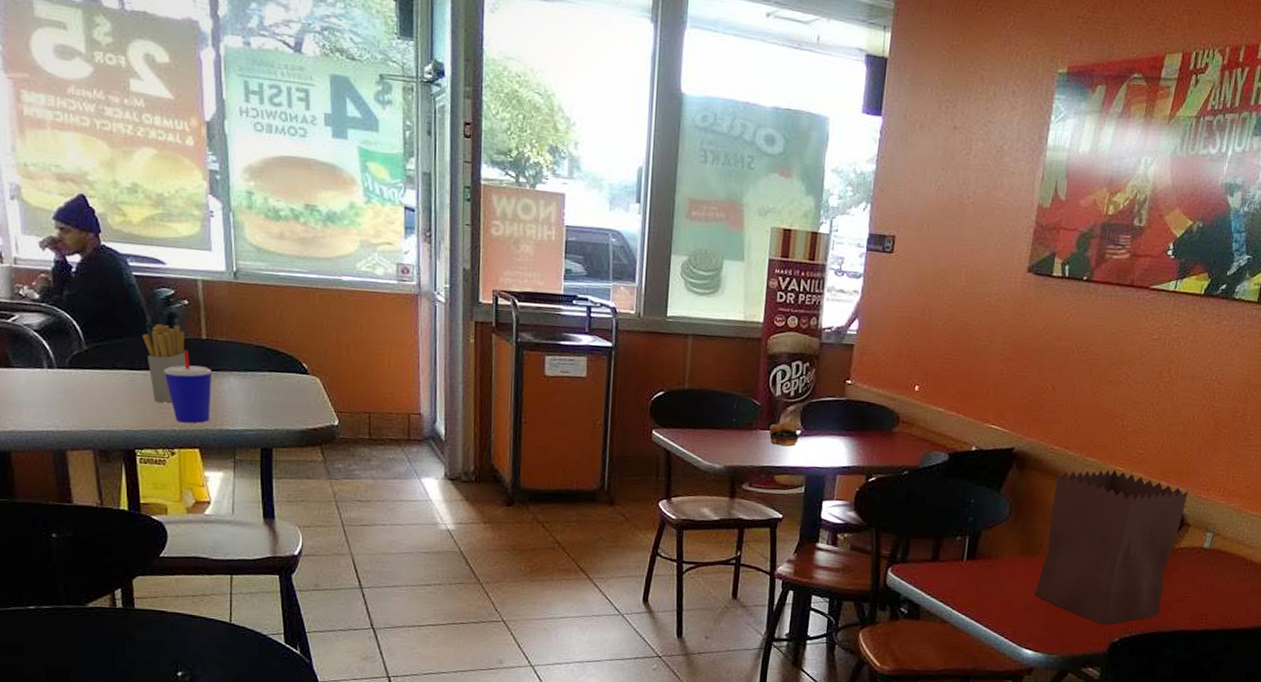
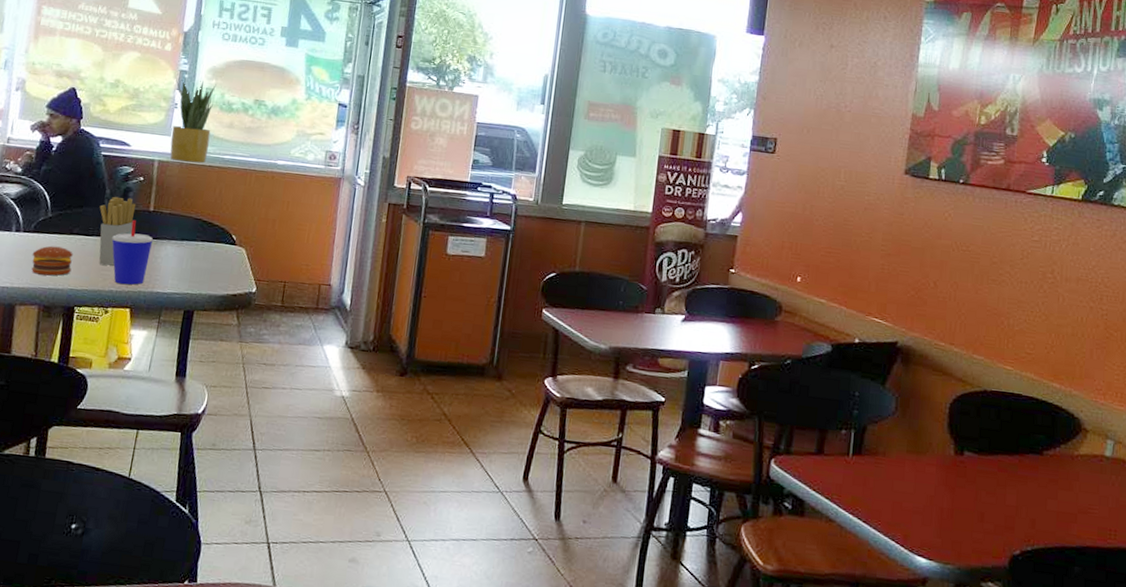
hamburger: none [73,383,123,417] -> present [31,245,73,276]
planter: none [206,181,259,282] -> present [169,79,216,164]
hamburger: present [769,422,799,447] -> none [654,307,683,331]
paper bag: present [1034,469,1189,625] -> none [925,368,1083,535]

